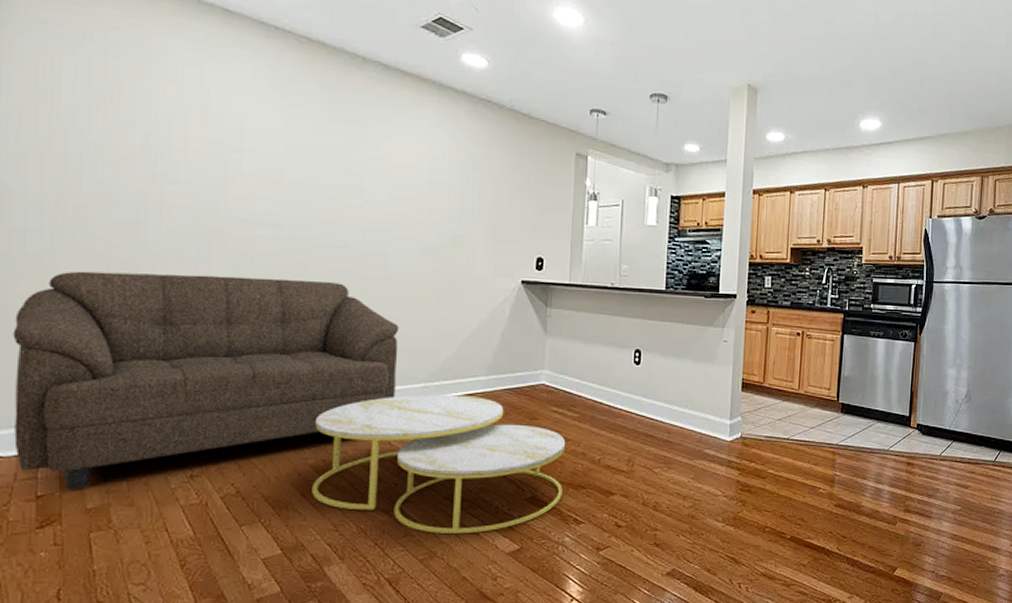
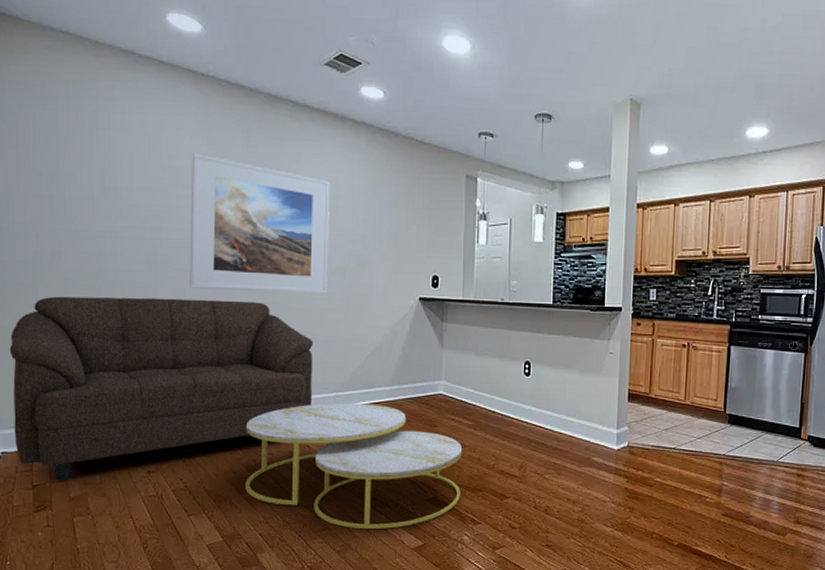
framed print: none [252,114,424,275] -> present [190,153,330,294]

